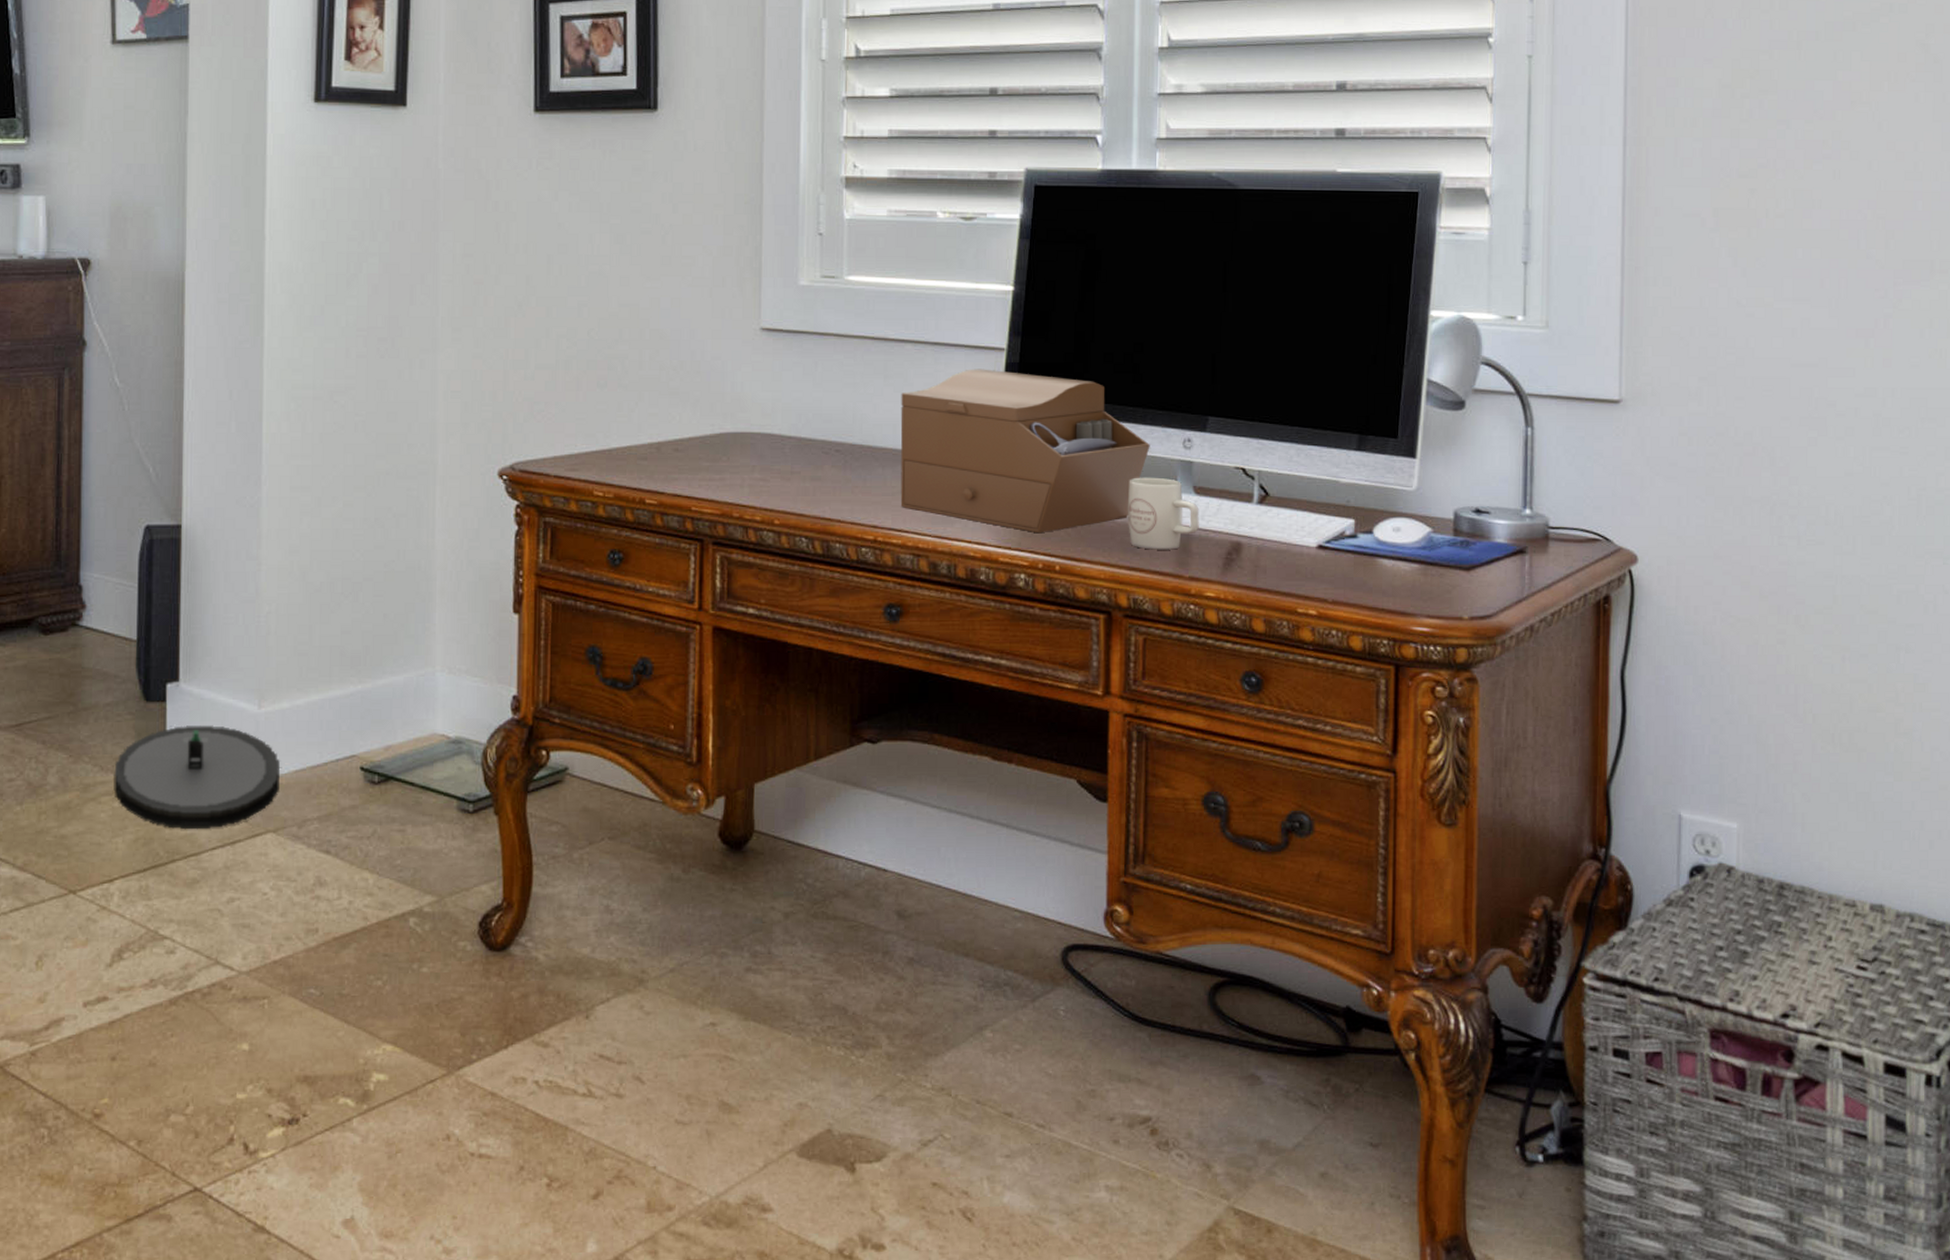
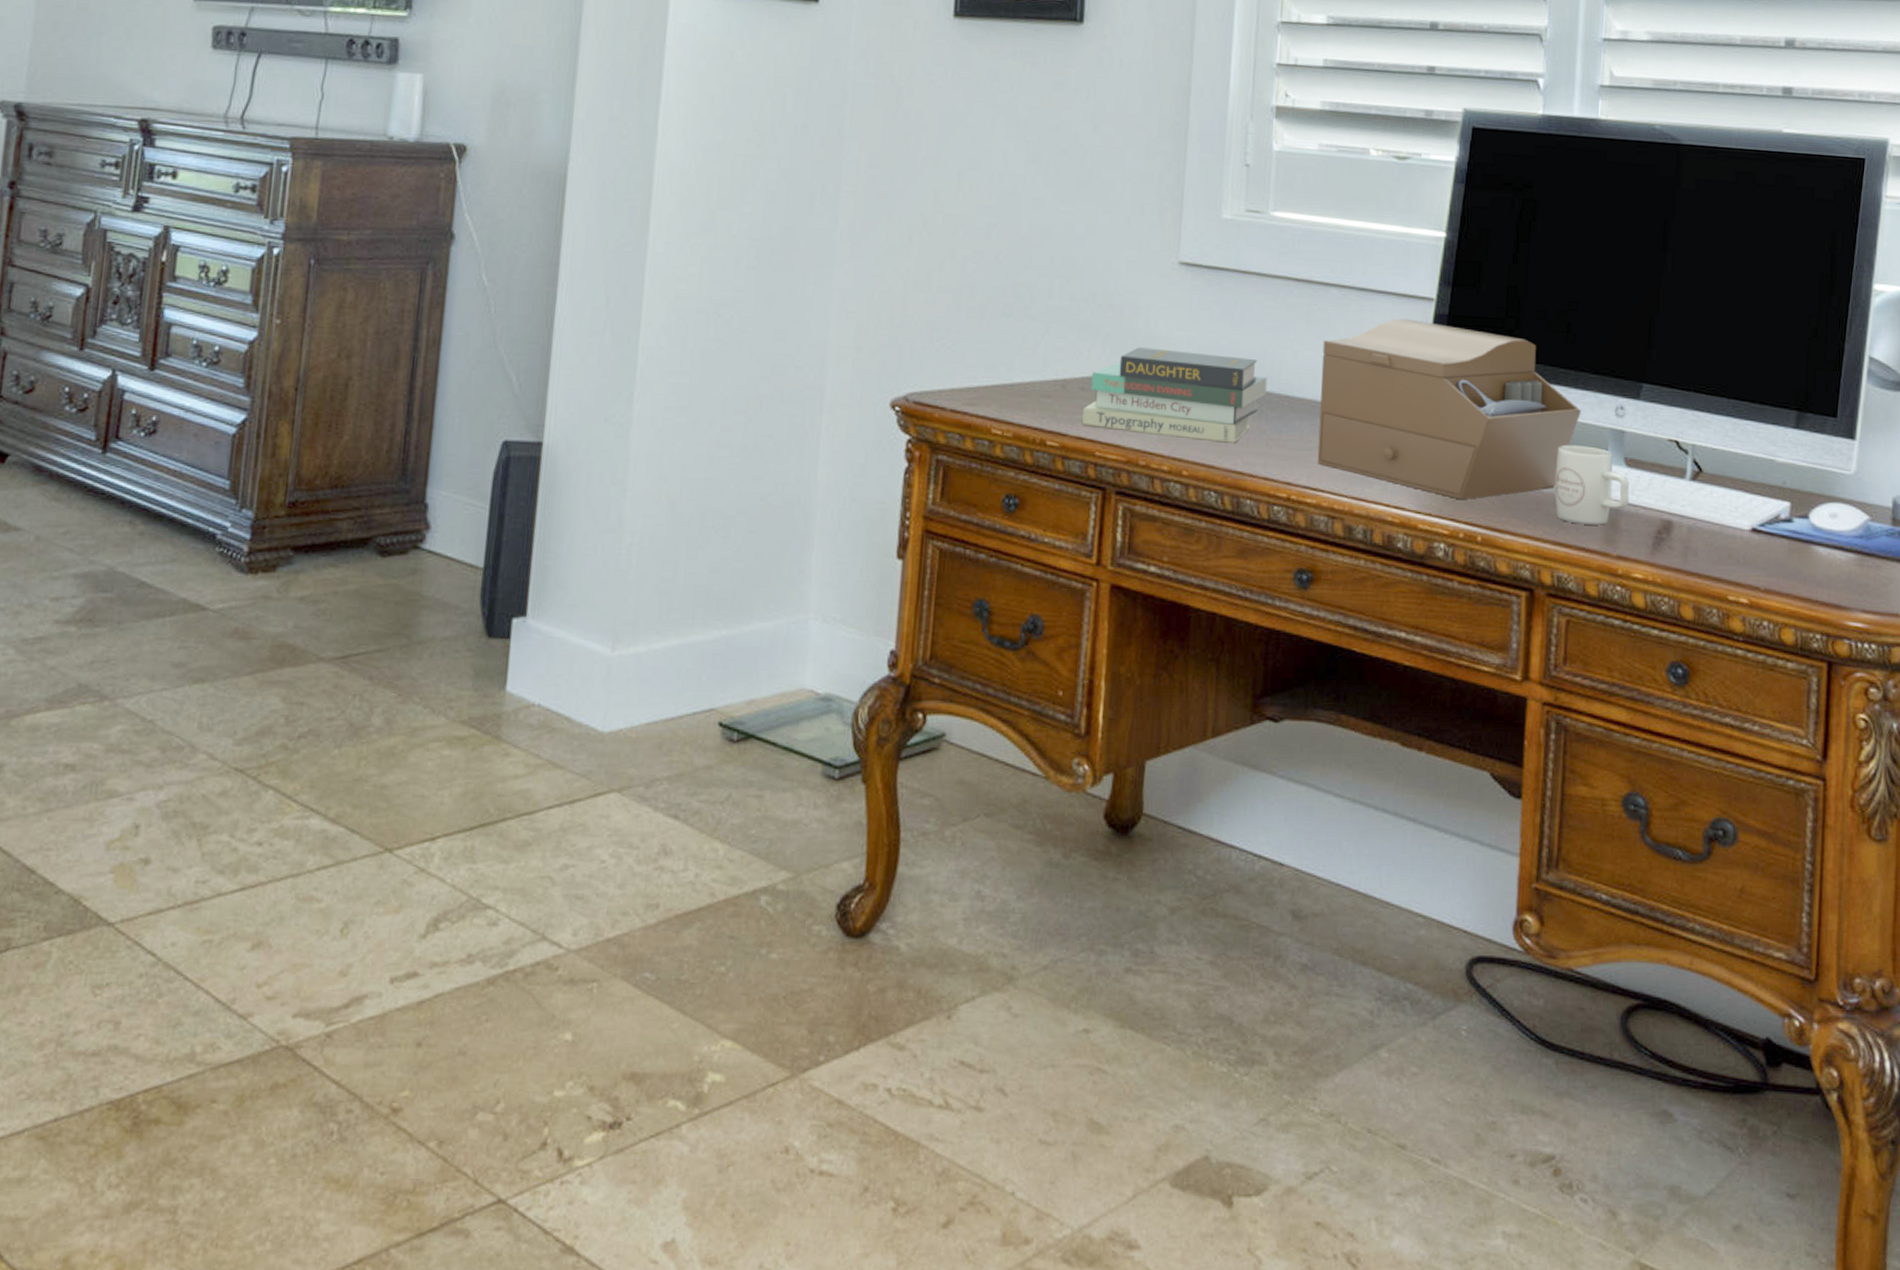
robot vacuum: present [114,725,280,830] -> none [444,666,631,785]
books: none [678,409,850,492] -> present [1082,347,1267,443]

